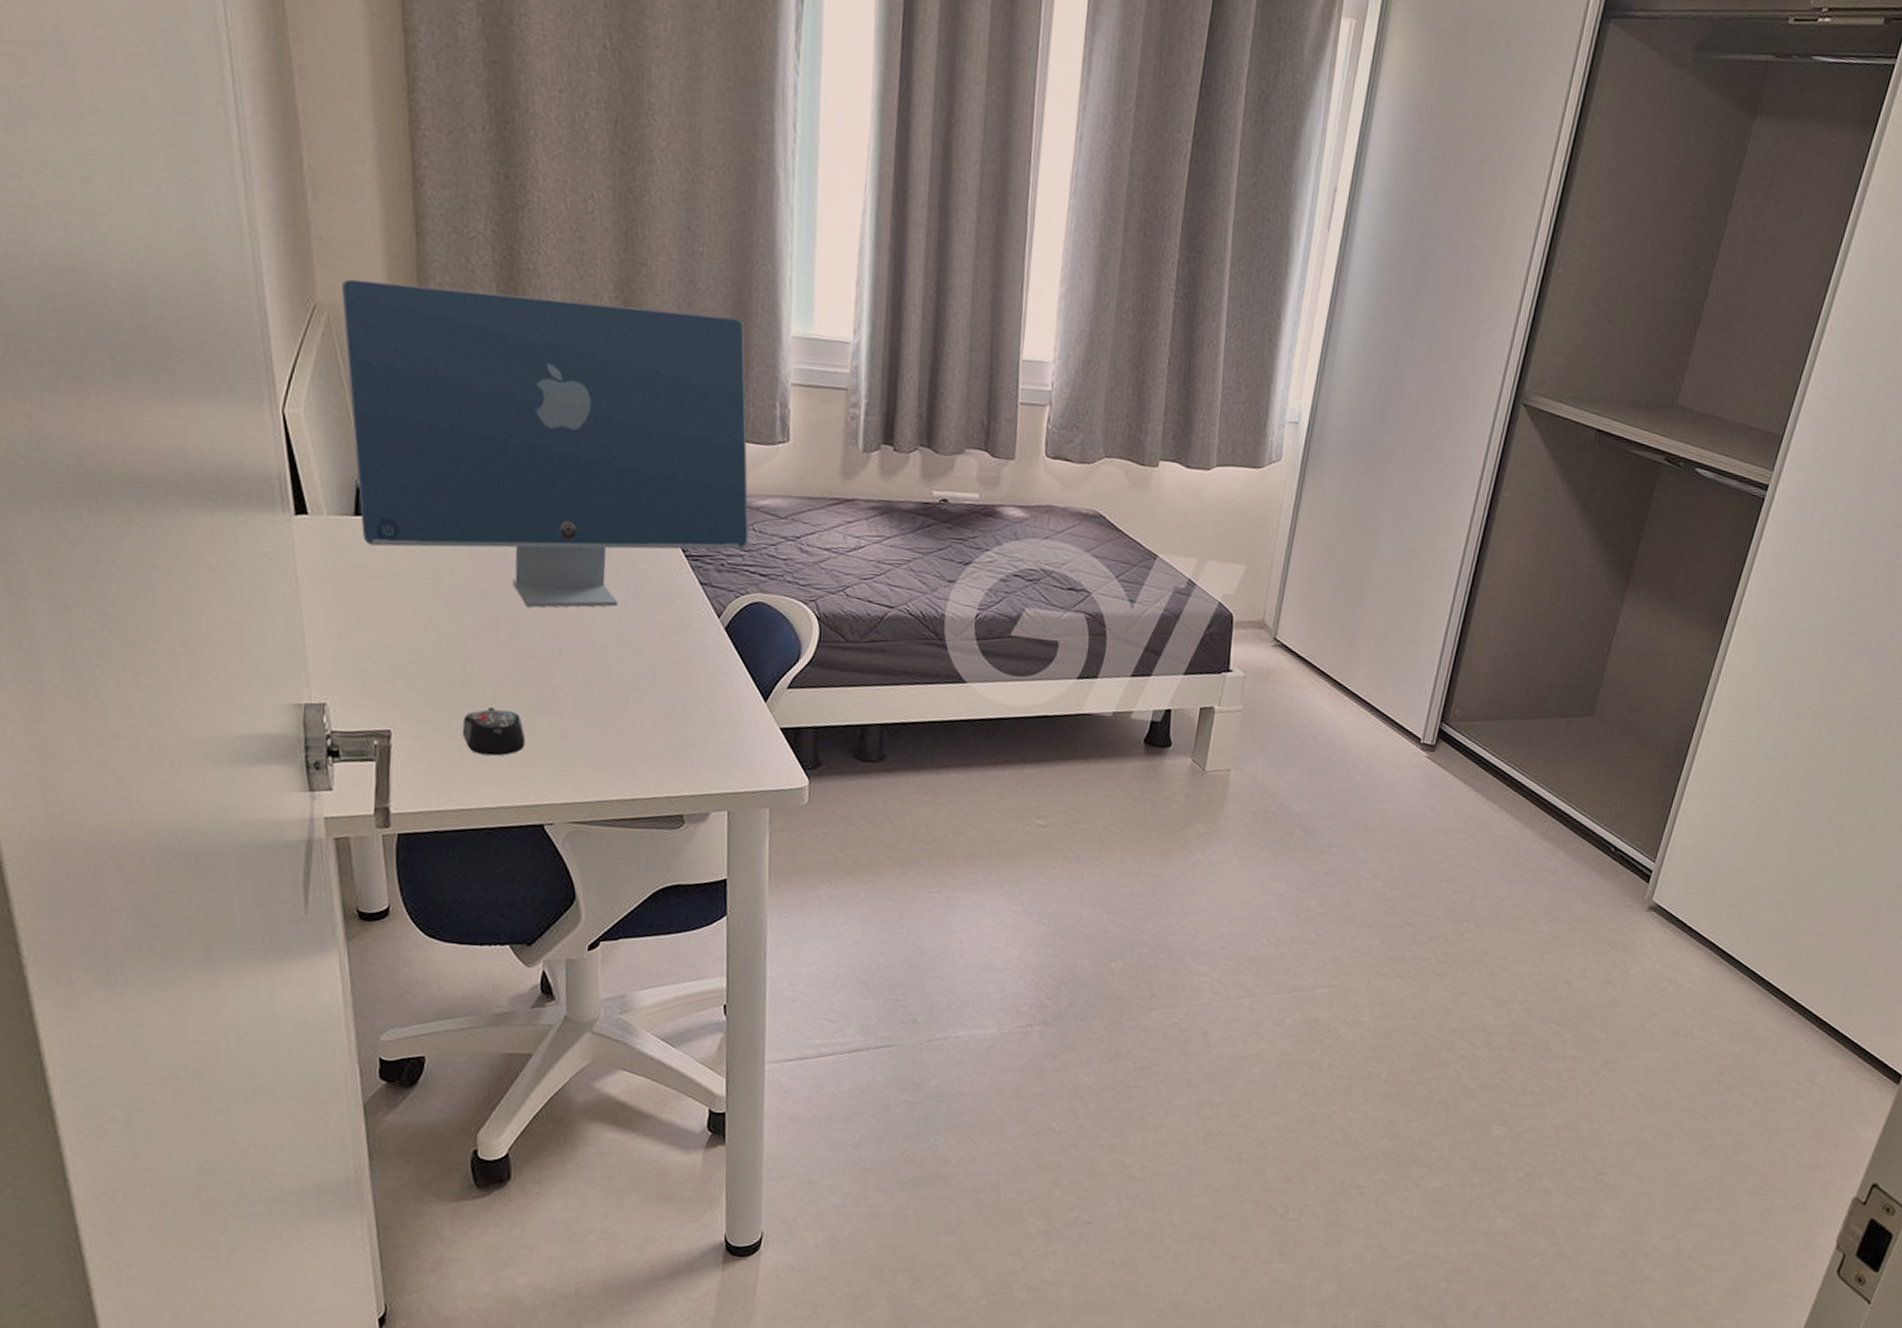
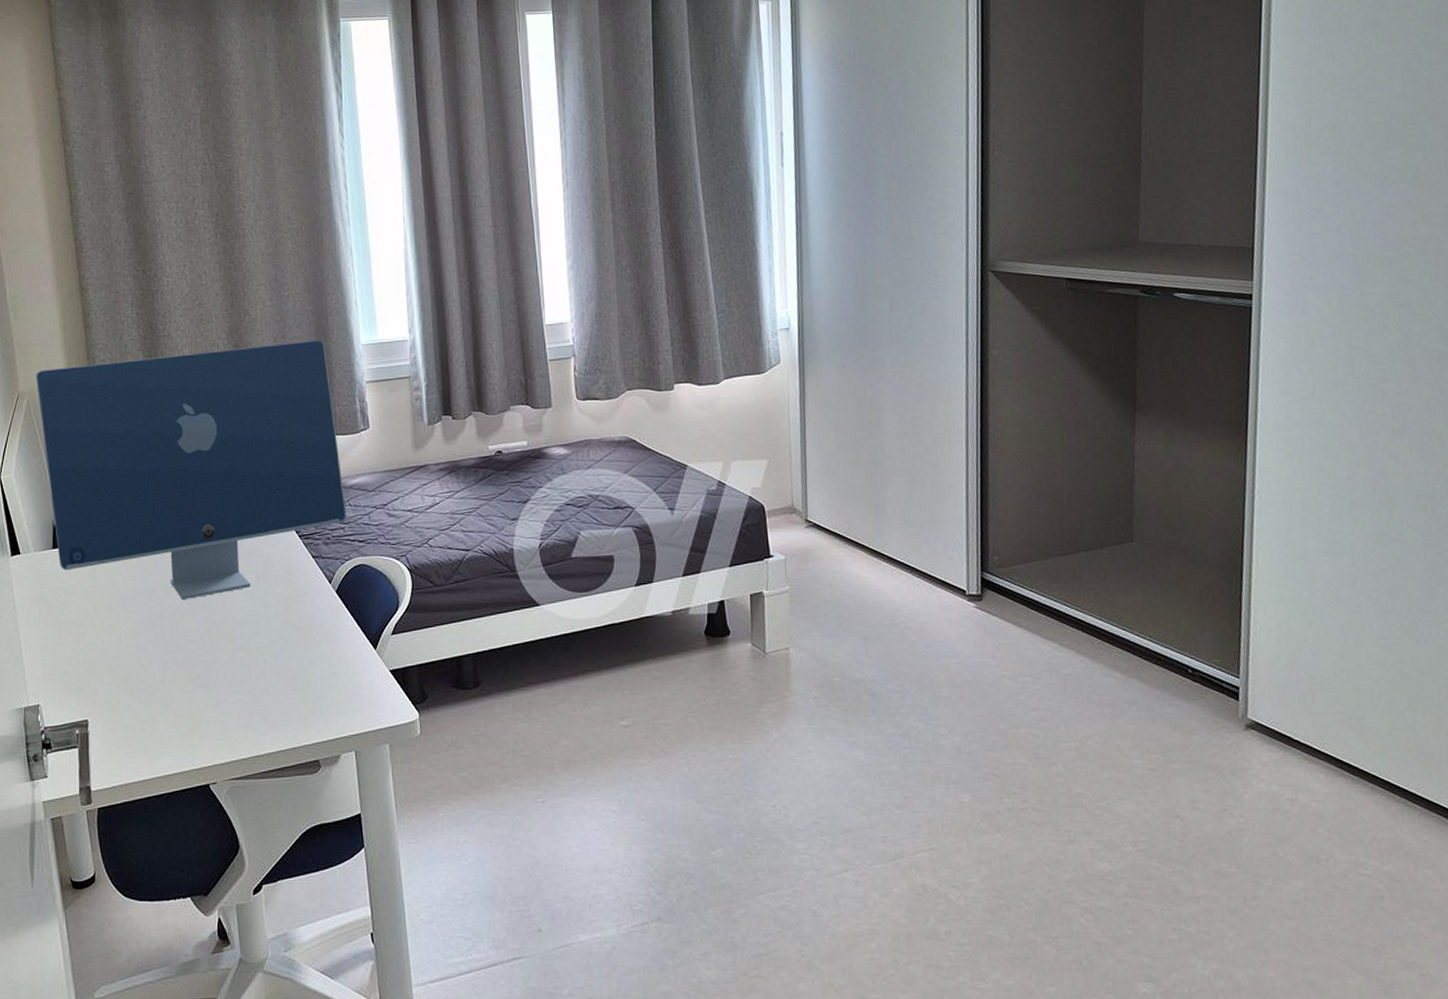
computer mouse: present [462,706,525,756] -> none [141,687,189,730]

